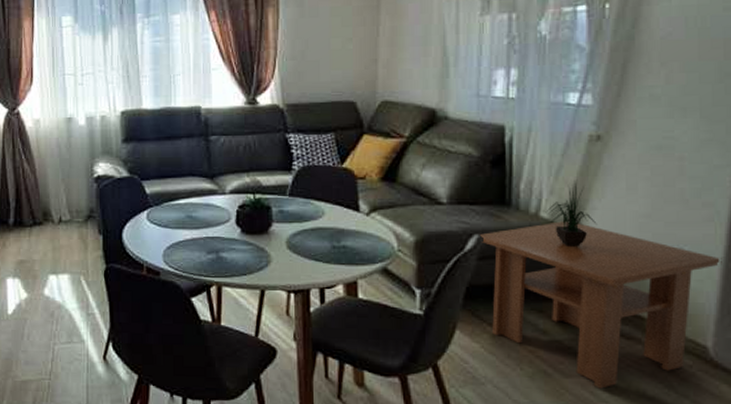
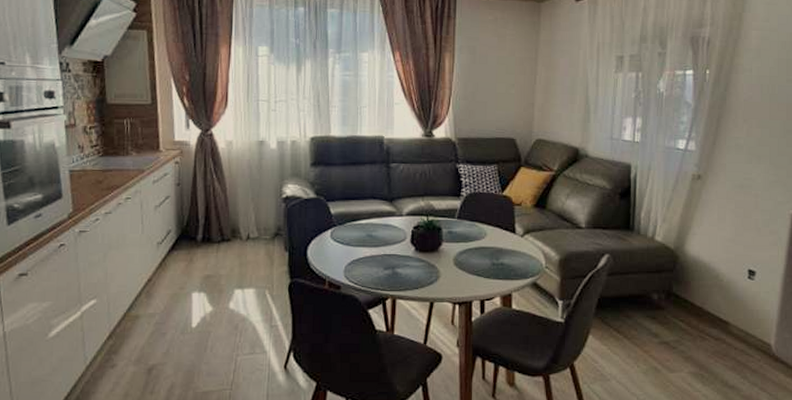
coffee table: present [480,221,722,389] -> none [610,244,782,381]
potted plant: present [545,179,597,247] -> none [659,210,697,265]

